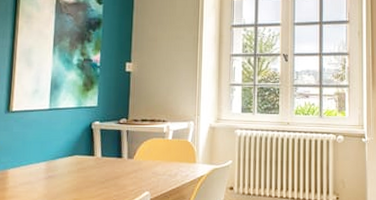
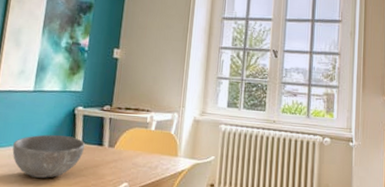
bowl: none [33,151,105,192] -> present [12,134,86,178]

